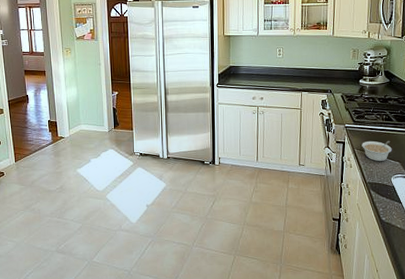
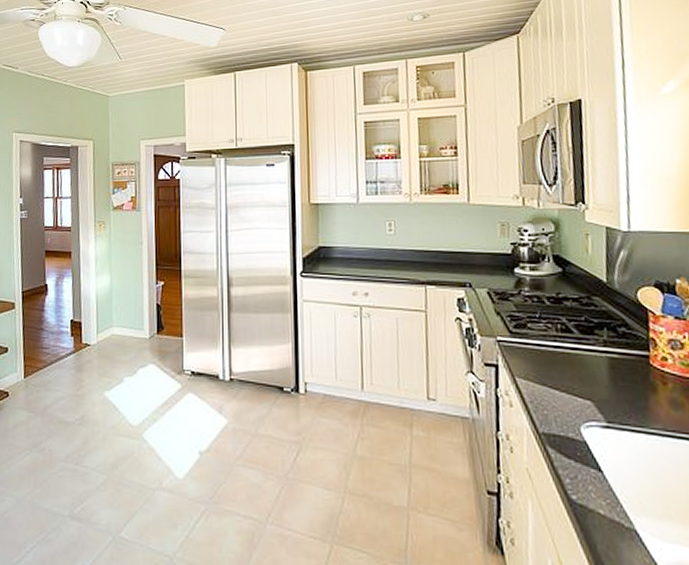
legume: present [362,140,392,161] -> none [526,364,577,398]

